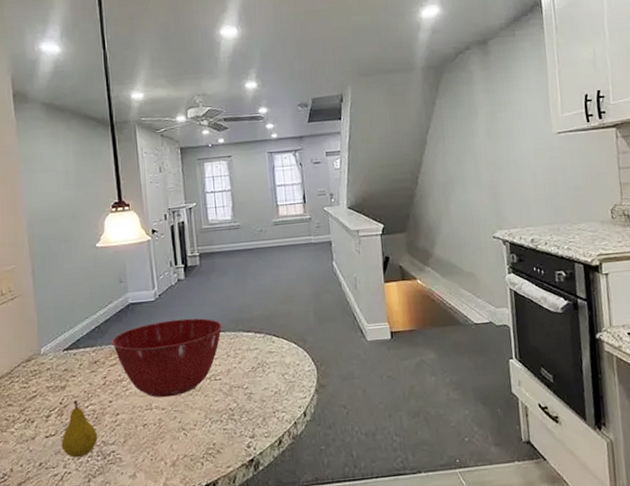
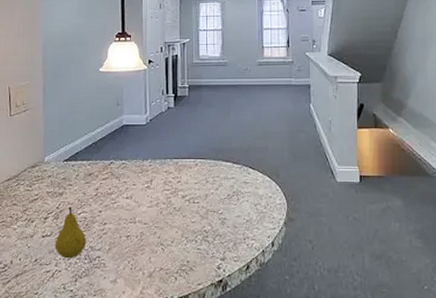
mixing bowl: present [111,318,223,398] -> none [105,143,204,214]

